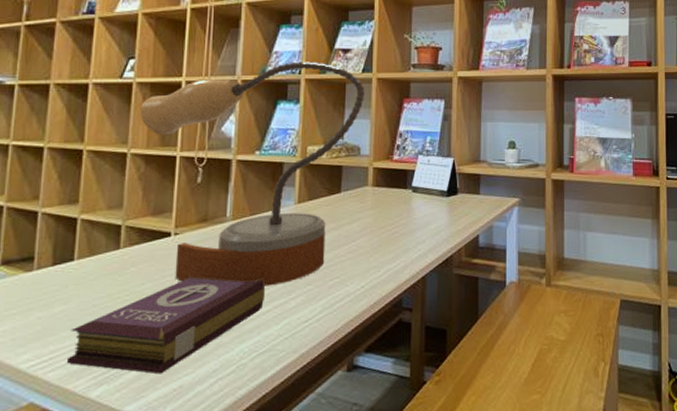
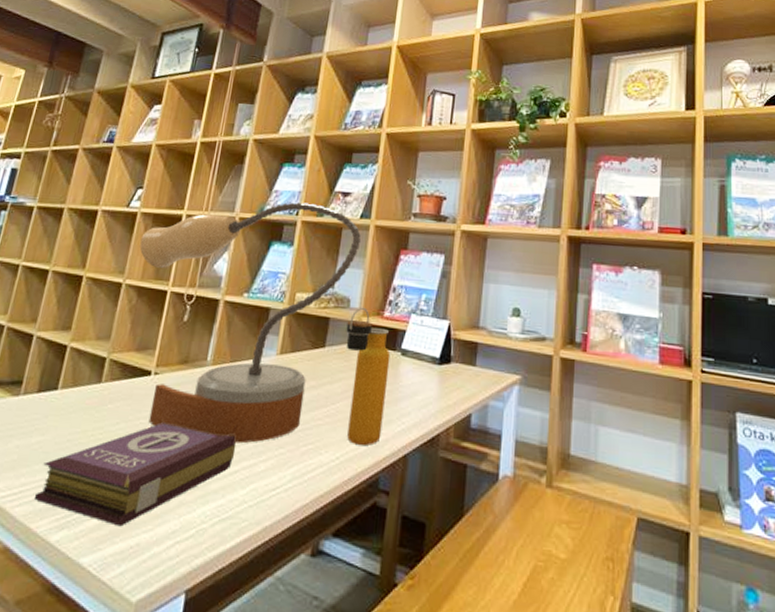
water bottle: none [359,153,403,274] -> present [346,307,391,446]

